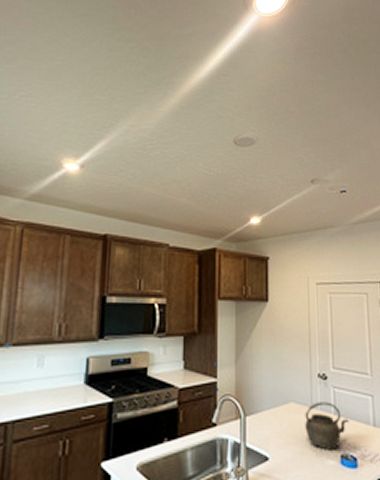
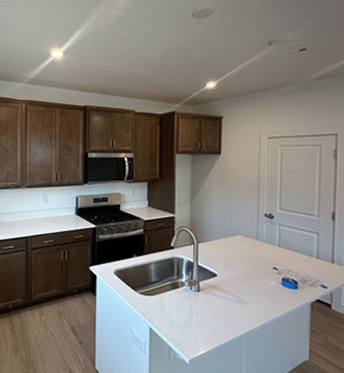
kettle: present [305,402,349,450] -> none [250,236,292,274]

